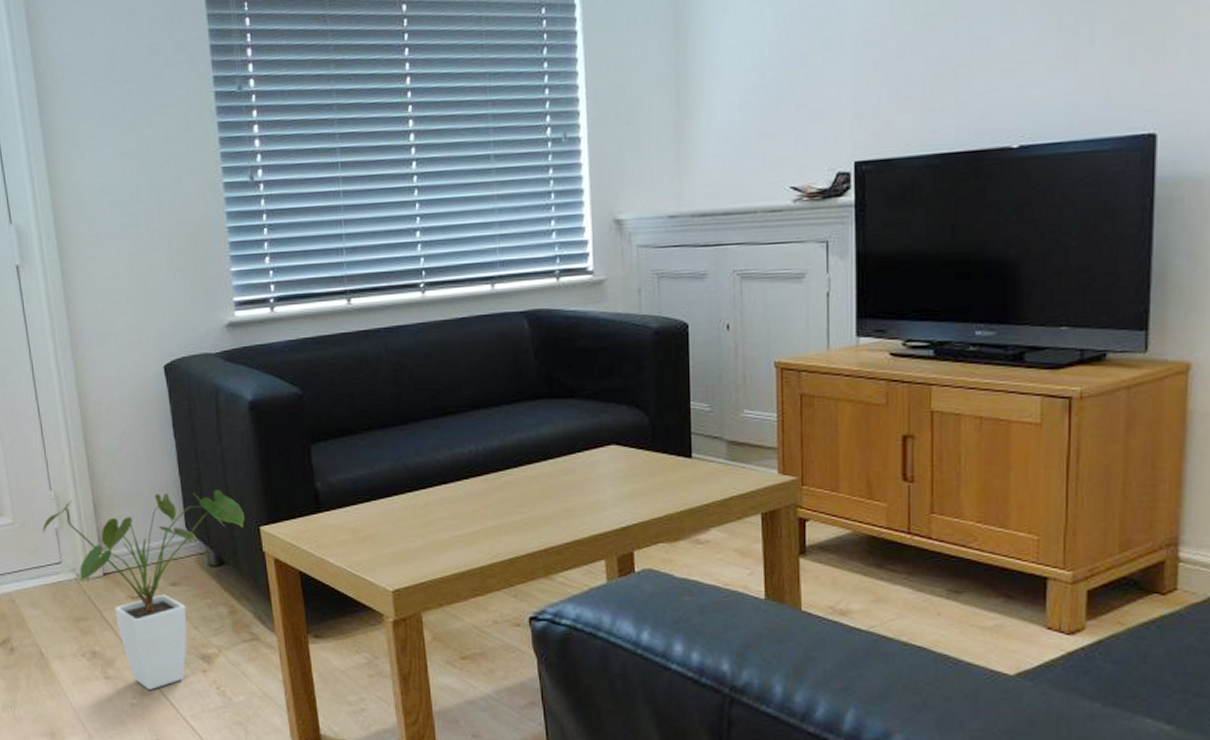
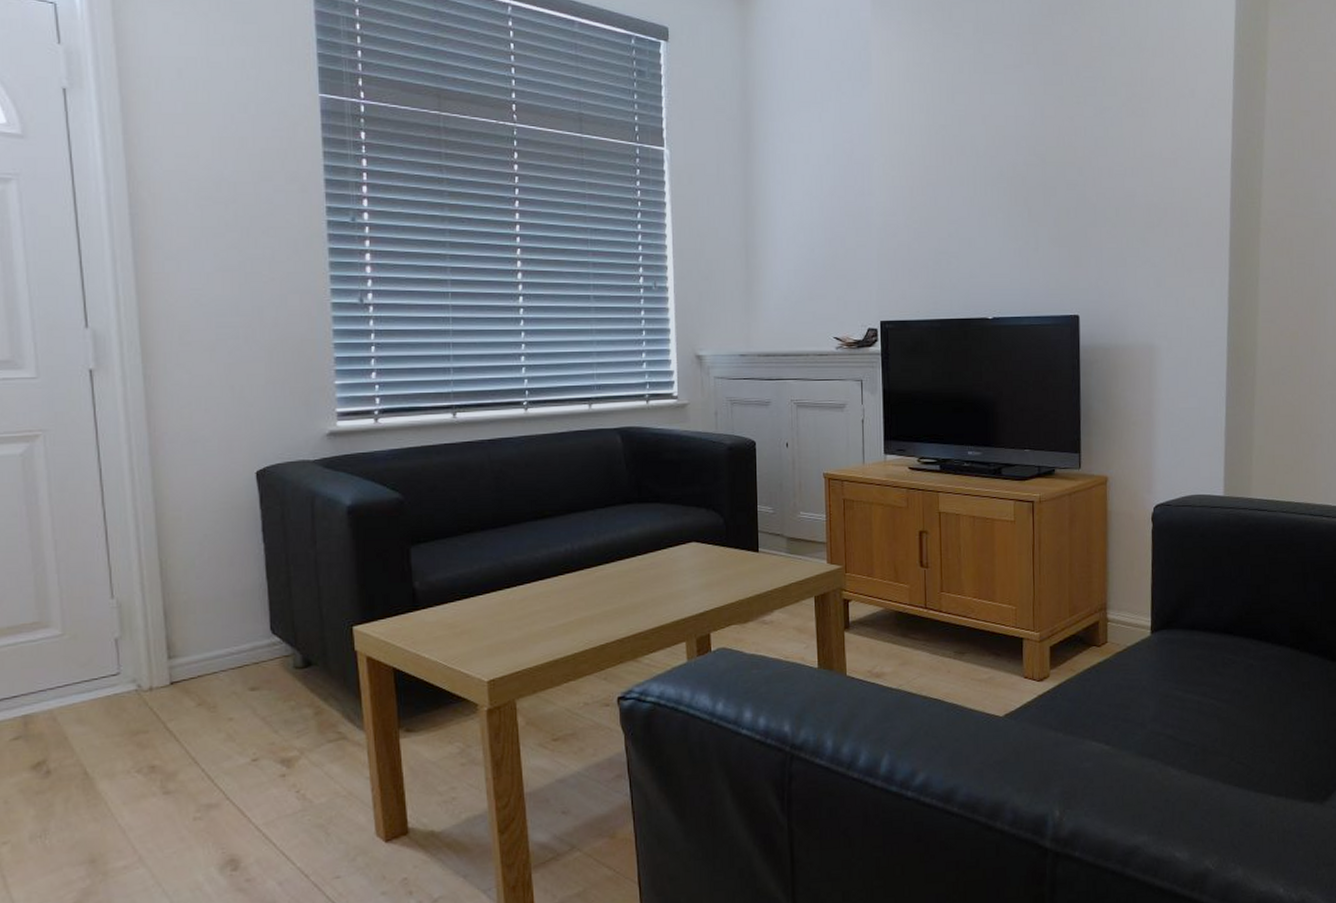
house plant: present [42,490,244,690] -> none [98,592,336,801]

